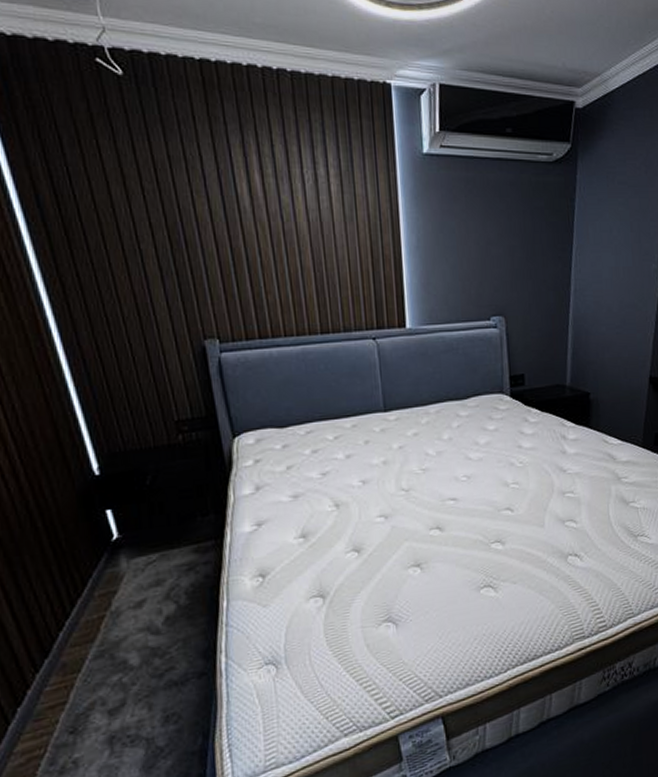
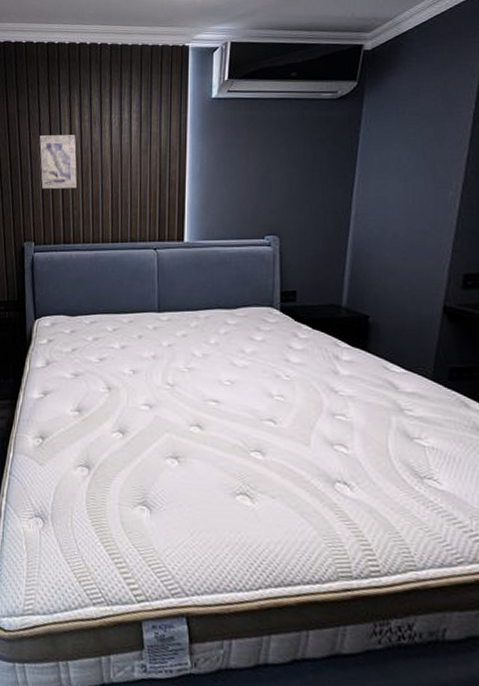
wall art: none [207,194,267,268] -> present [39,135,77,189]

